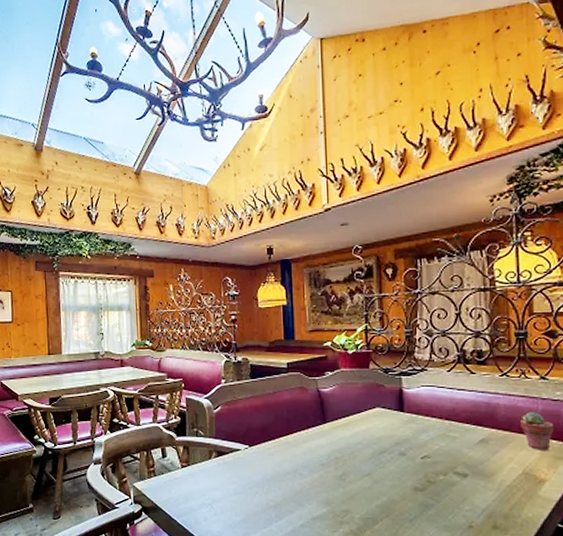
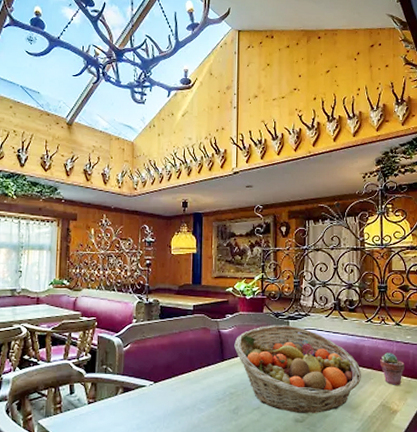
fruit basket: none [337,382,496,481] -> present [234,325,361,413]

